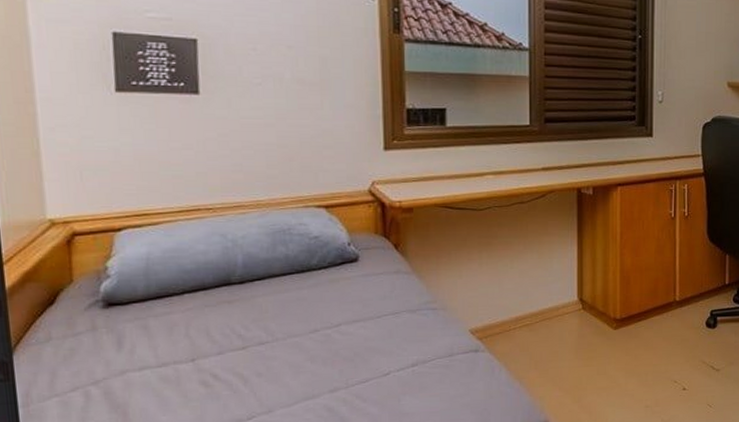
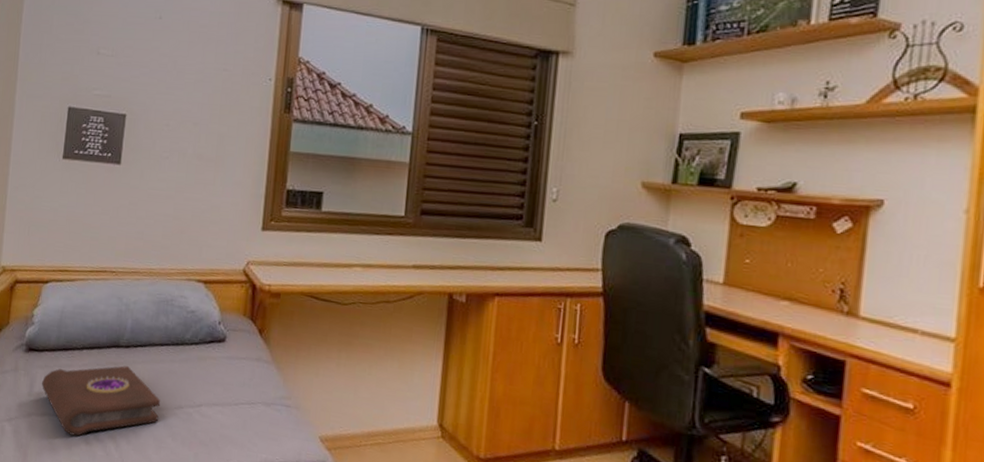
book: none [132,302,292,383] -> present [41,365,161,436]

